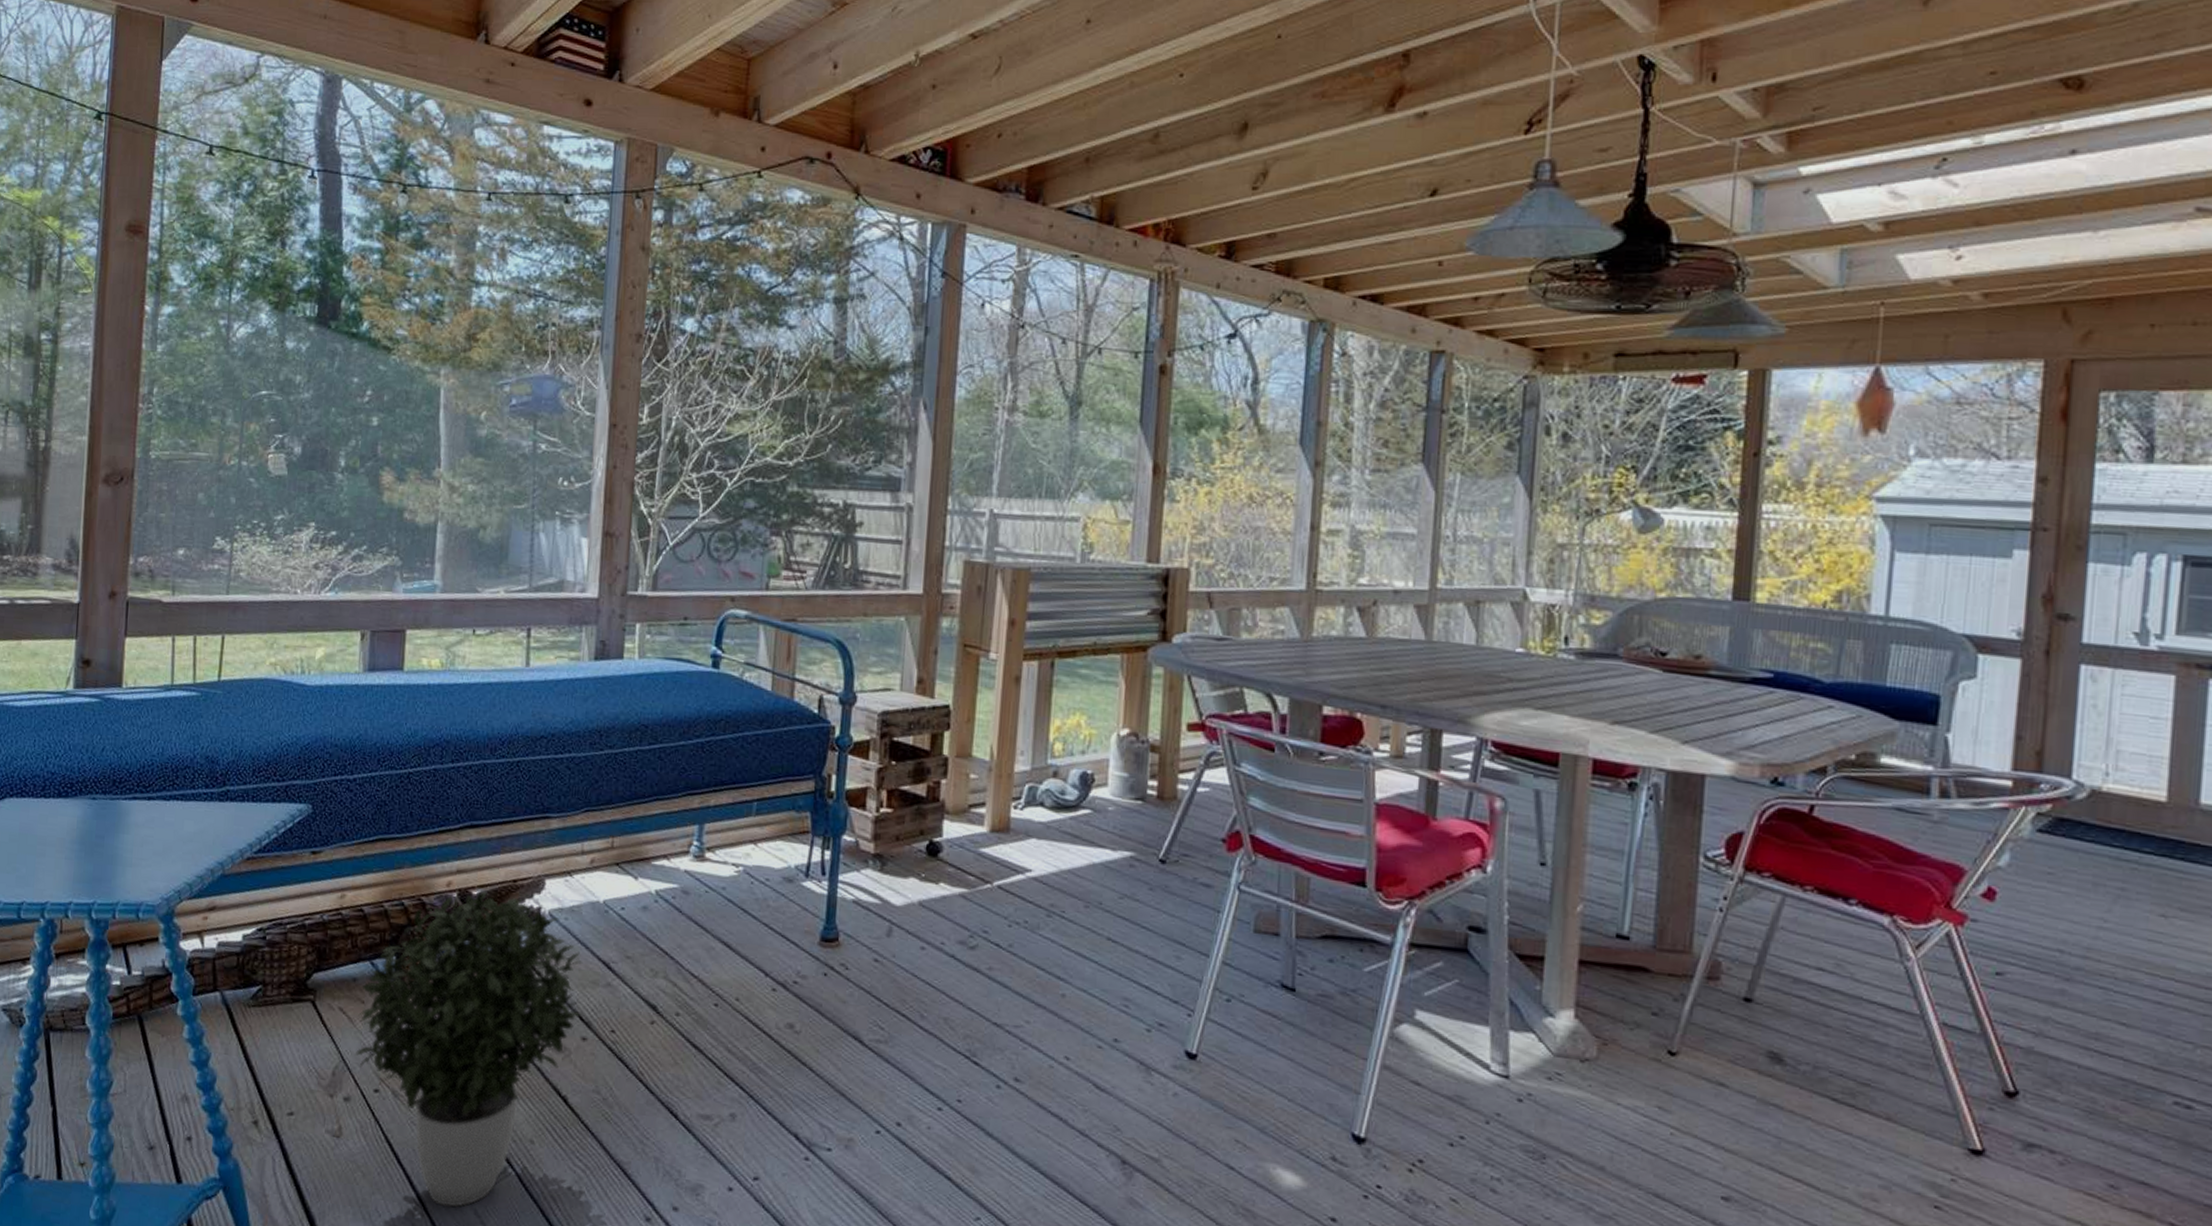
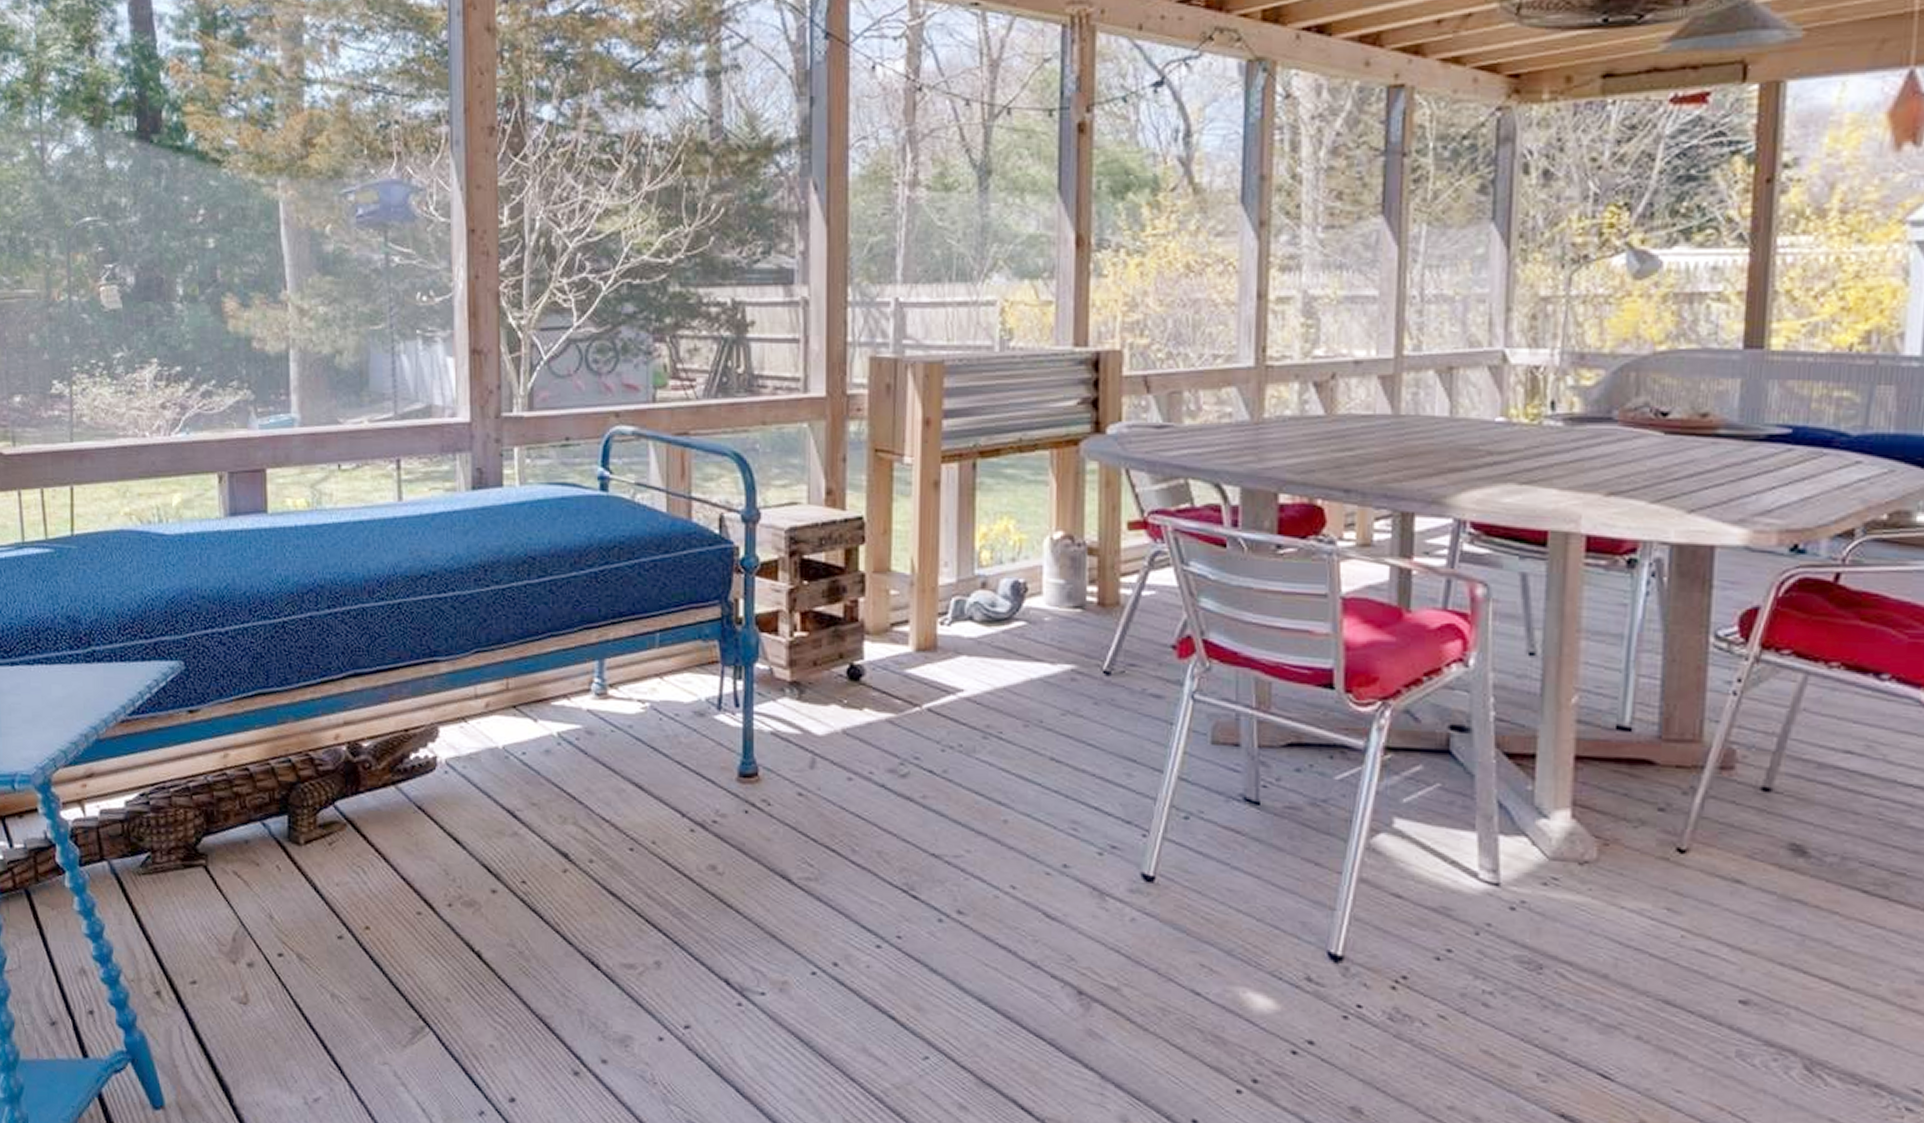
potted plant: present [354,890,583,1207] -> none [254,742,490,1070]

